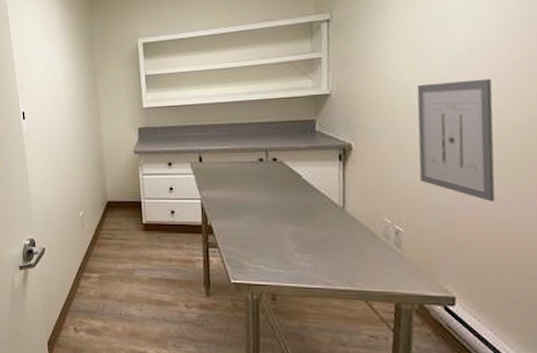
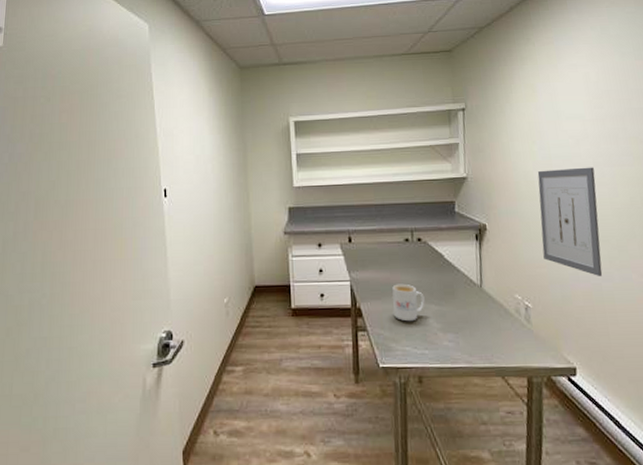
mug: none [245,203,280,241] -> present [392,284,425,322]

